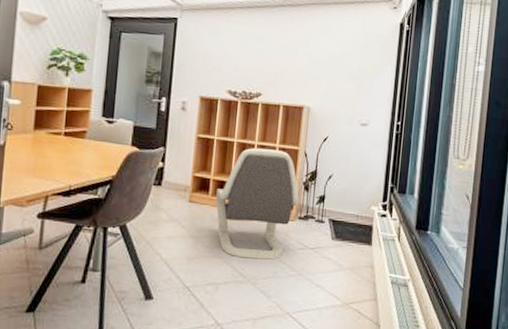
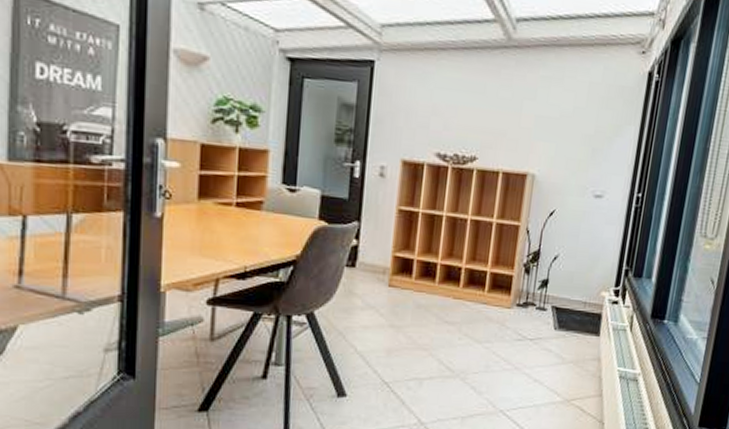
lounge chair: present [215,147,299,260] -> none [420,223,518,352]

